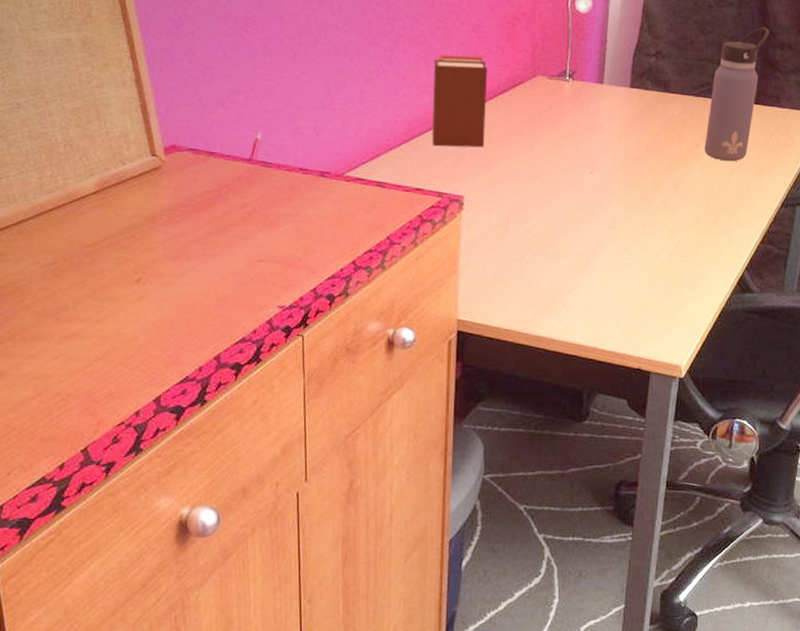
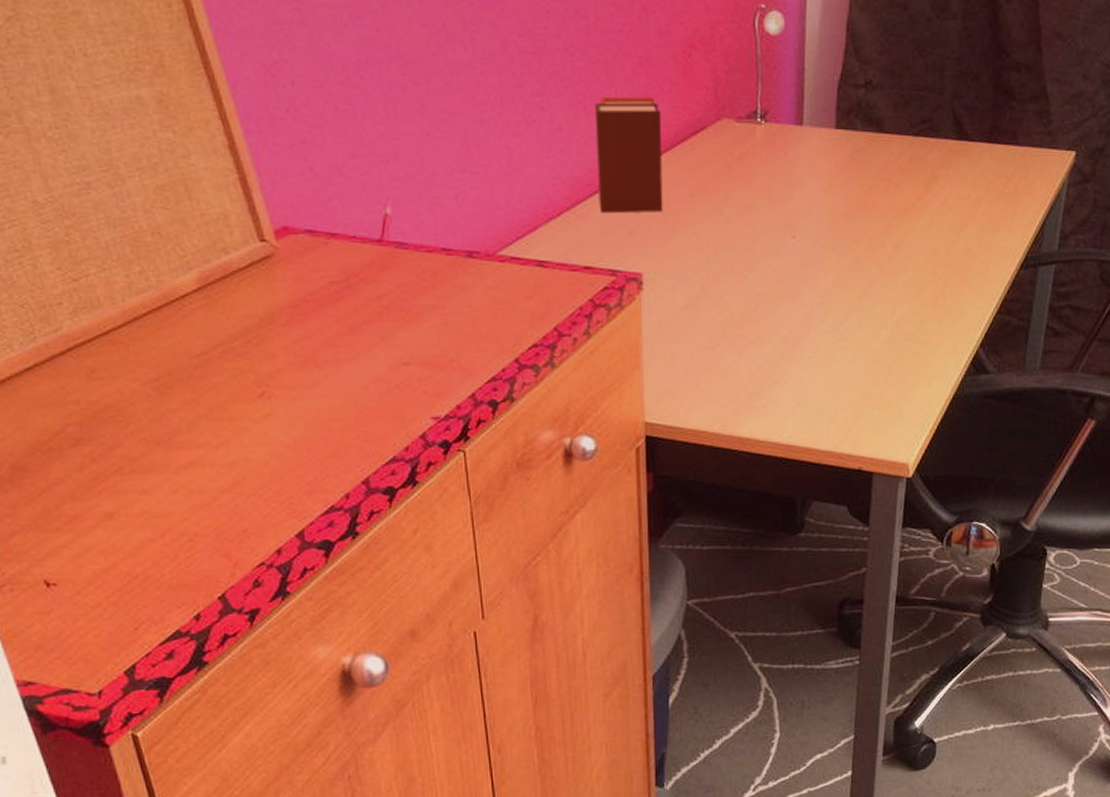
water bottle: present [704,27,769,162] -> none [928,43,1002,216]

